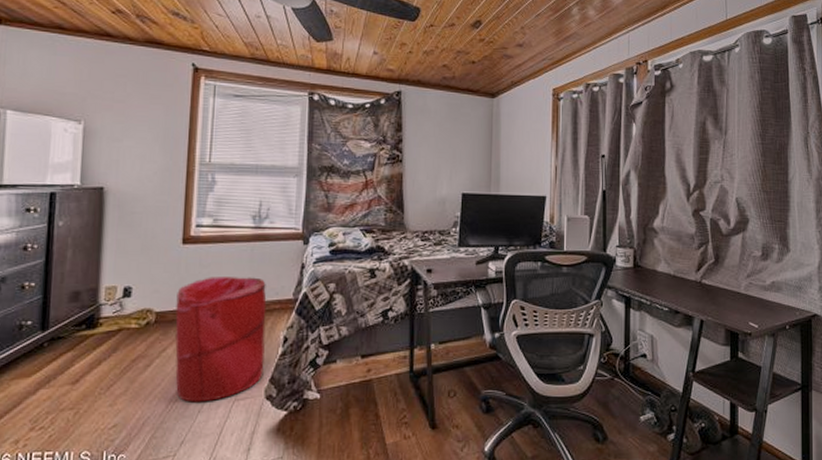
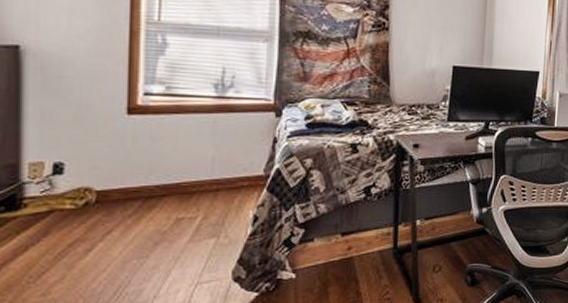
laundry hamper: present [175,277,267,402] -> none [122,151,233,288]

